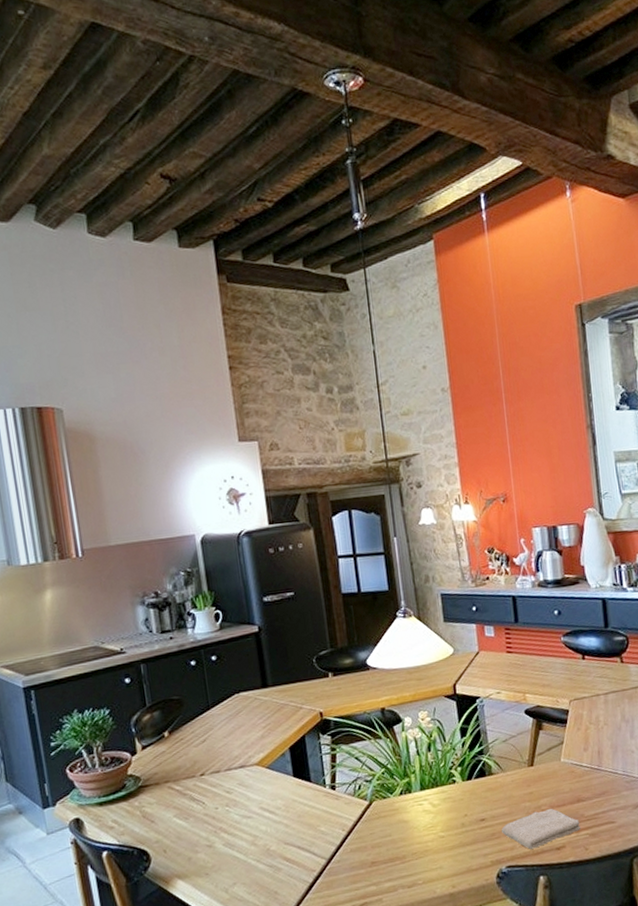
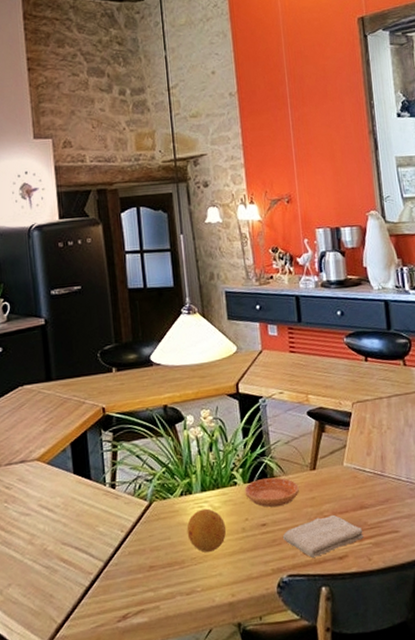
fruit: none [407,806,446,848] -> present [186,508,227,552]
saucer: none [463,774,517,803] -> present [244,477,299,507]

